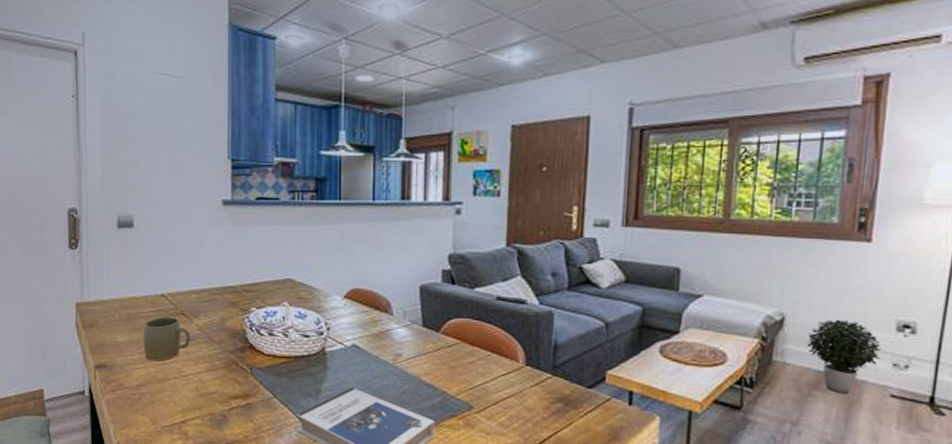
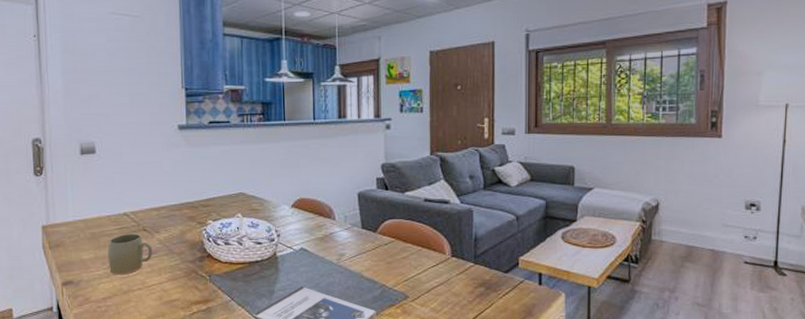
potted plant: present [806,319,881,395] -> none [677,202,735,264]

